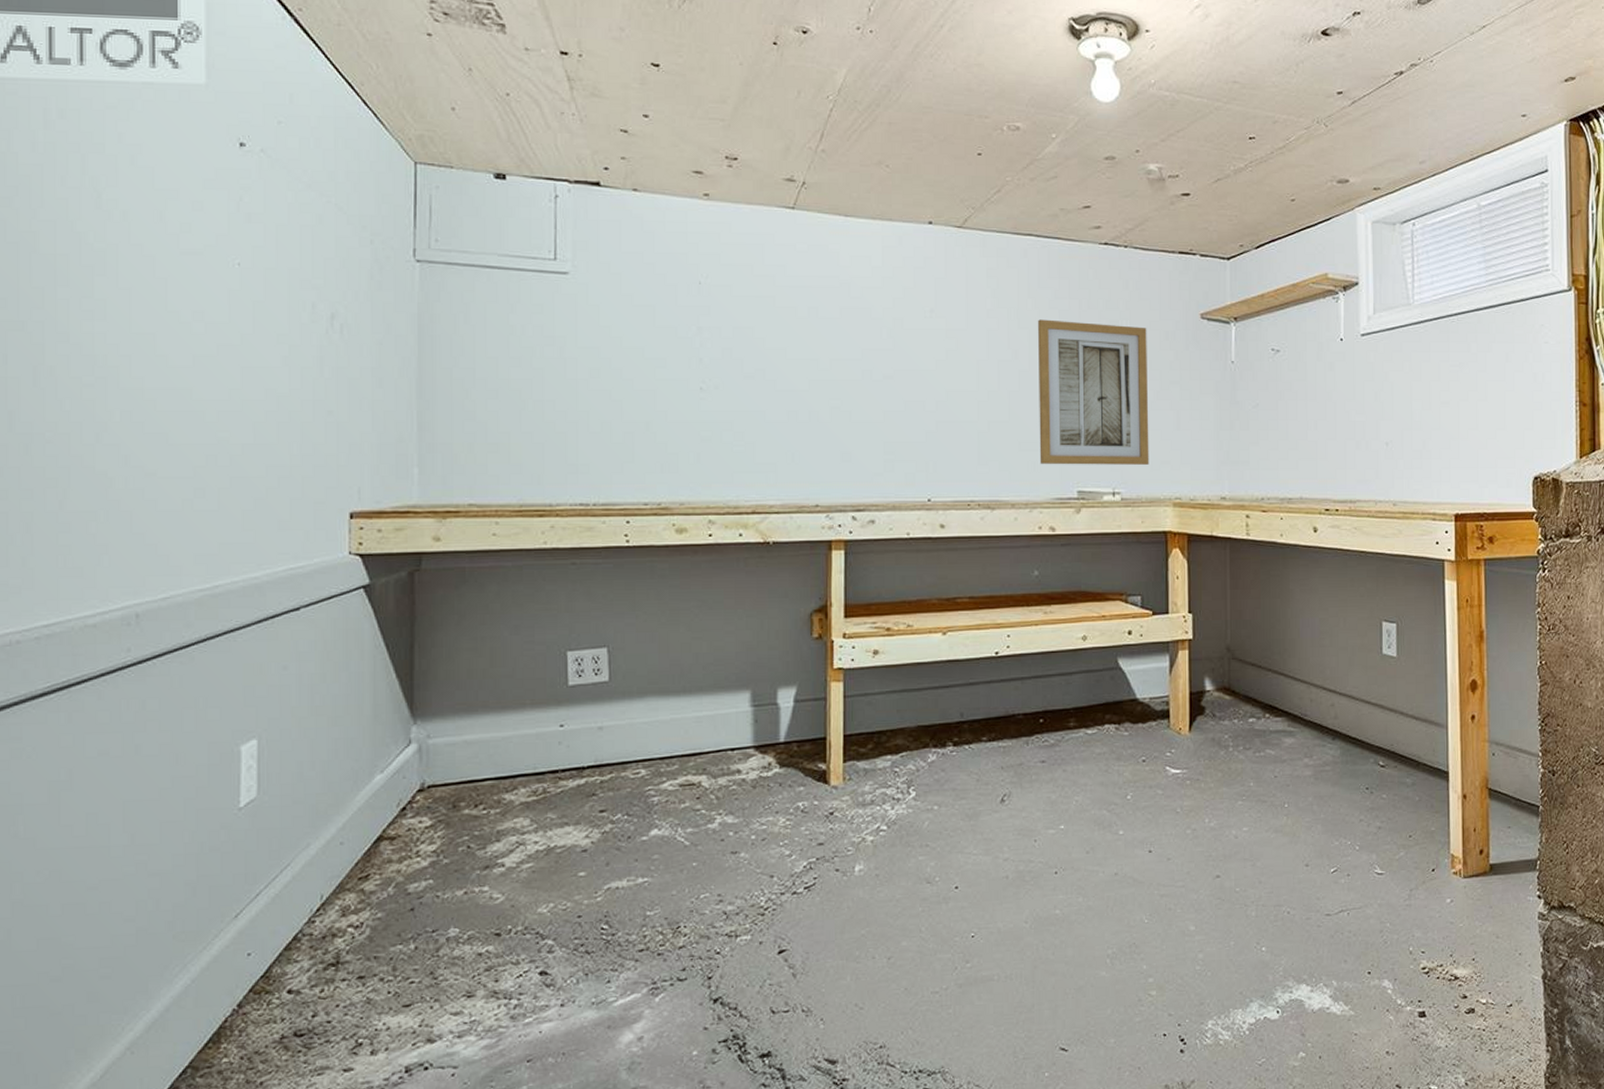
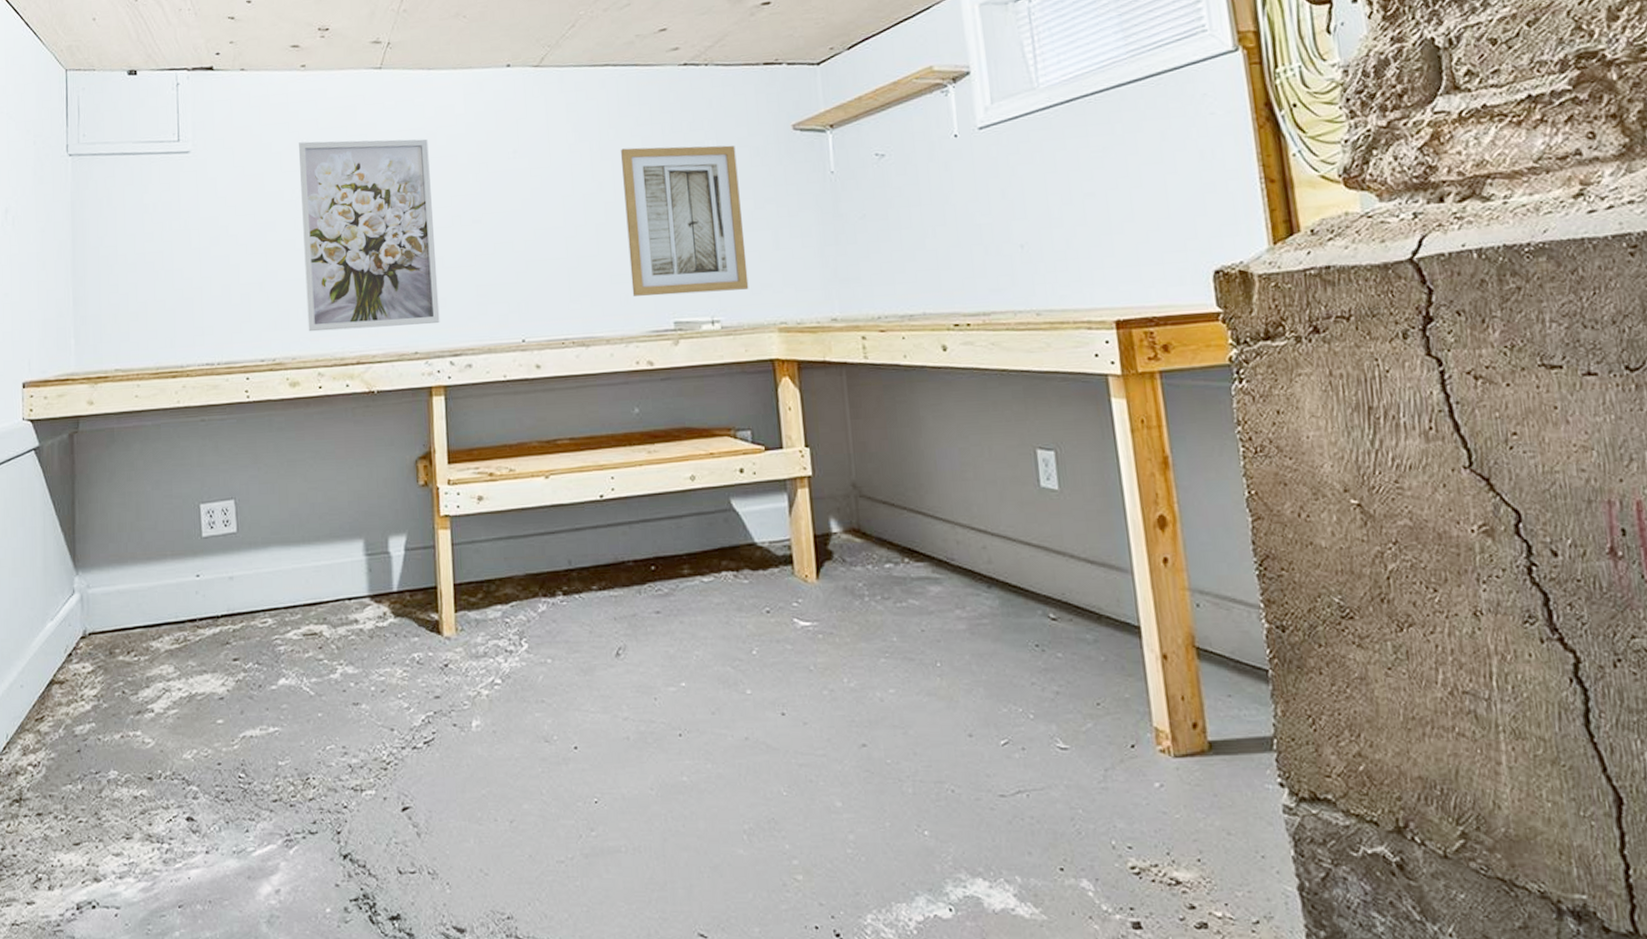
wall art: none [698,276,844,477] -> present [299,139,440,332]

